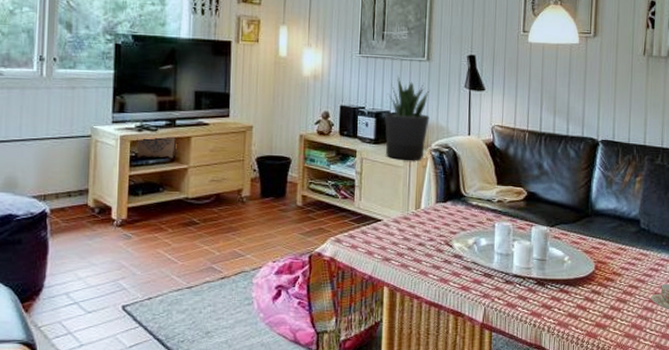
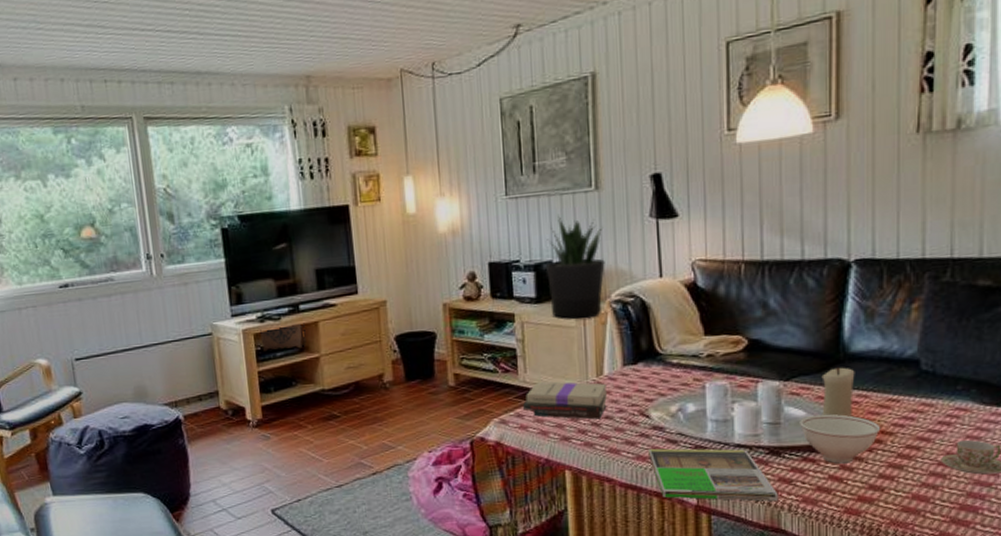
books: none [356,209,423,245] -> present [523,381,608,420]
magazine: none [449,273,542,324] -> present [648,448,779,502]
bowl: none [559,255,613,296] -> present [800,414,881,464]
candle: none [574,220,598,259] -> present [821,367,855,417]

